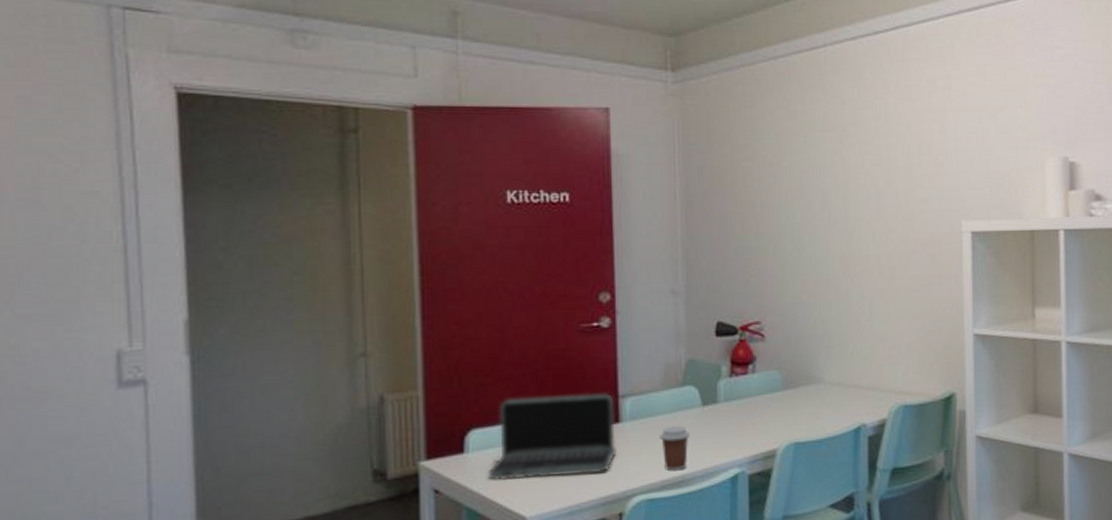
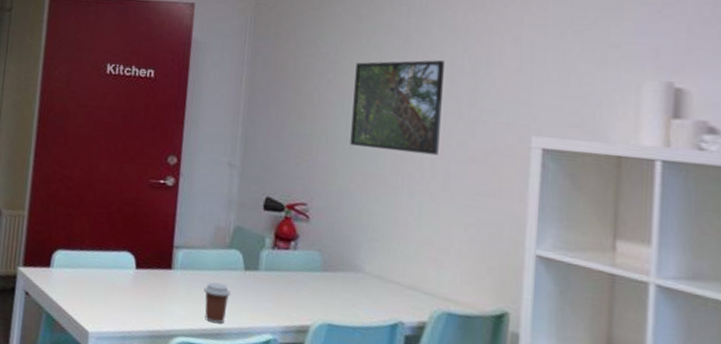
laptop: present [487,393,617,481] -> none [64,230,169,310]
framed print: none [796,154,883,253] -> present [350,60,444,156]

